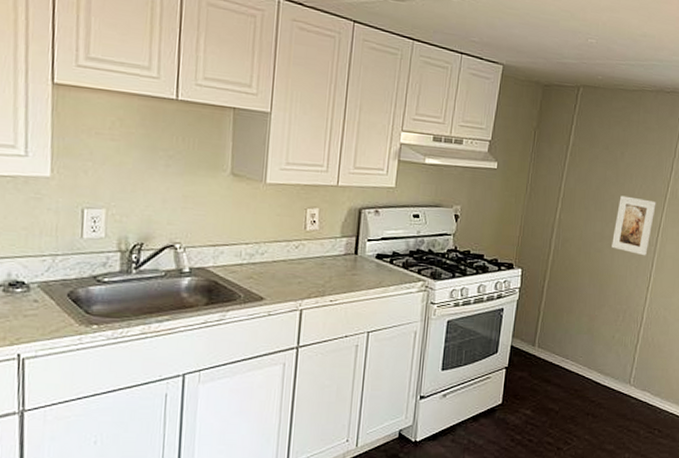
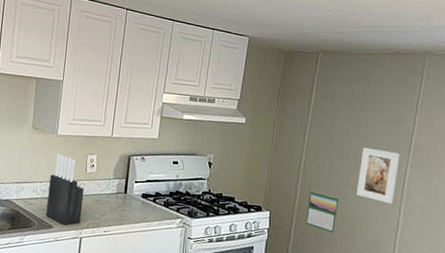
knife block: none [254,208,304,296] -> present [46,154,84,226]
calendar: none [559,244,594,289] -> present [306,190,339,233]

